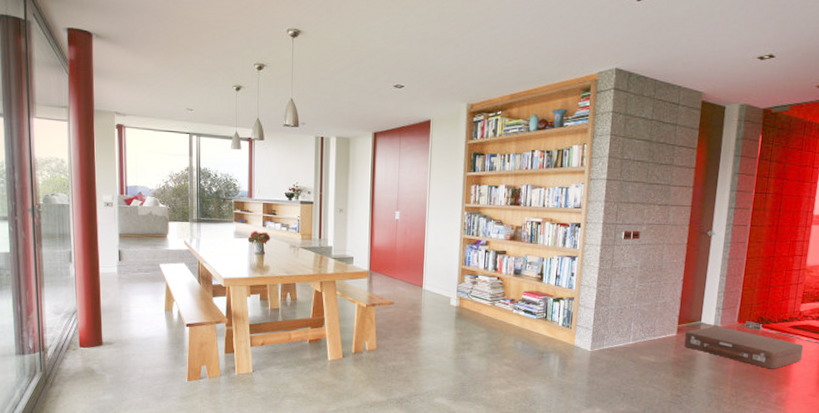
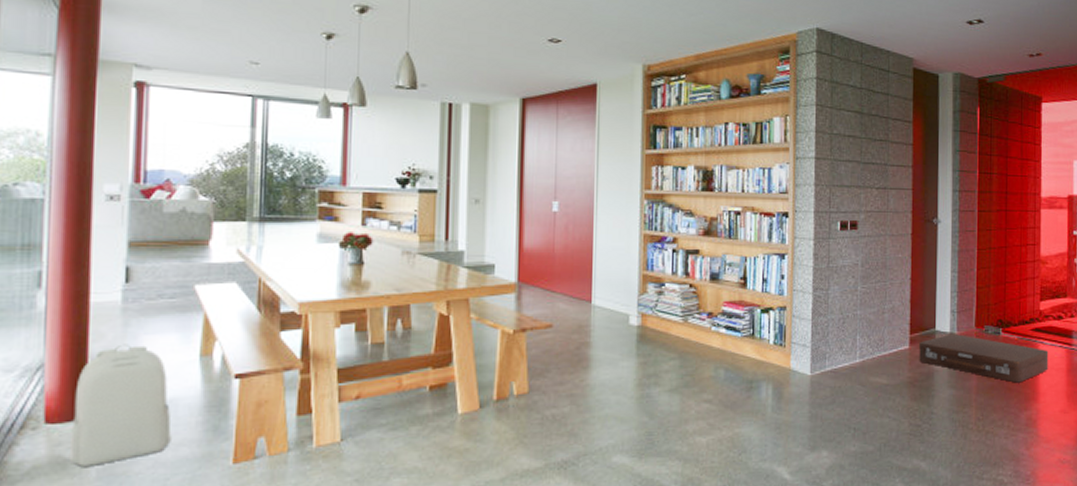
backpack: none [94,300,151,376] -> present [68,344,172,468]

